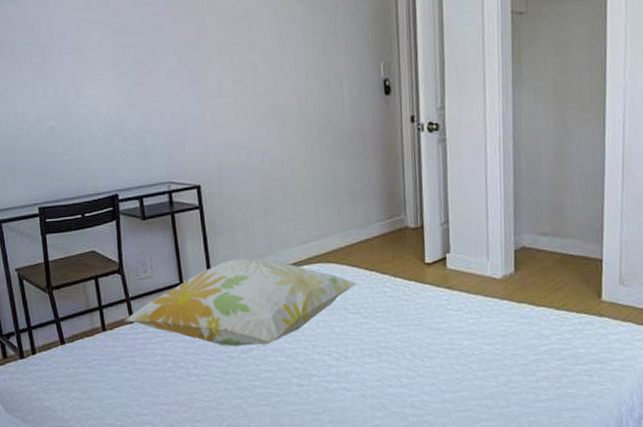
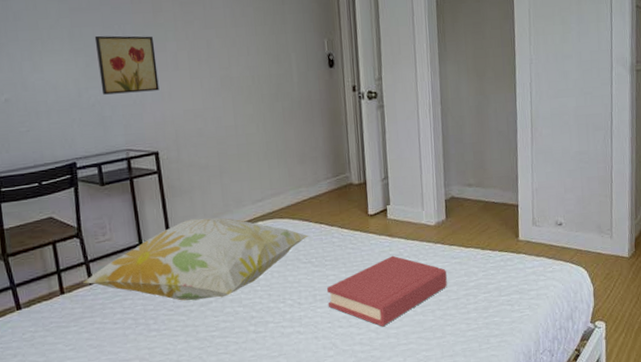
wall art: none [137,59,202,123] -> present [94,35,159,95]
hardback book: none [376,310,514,390] -> present [326,255,447,327]

